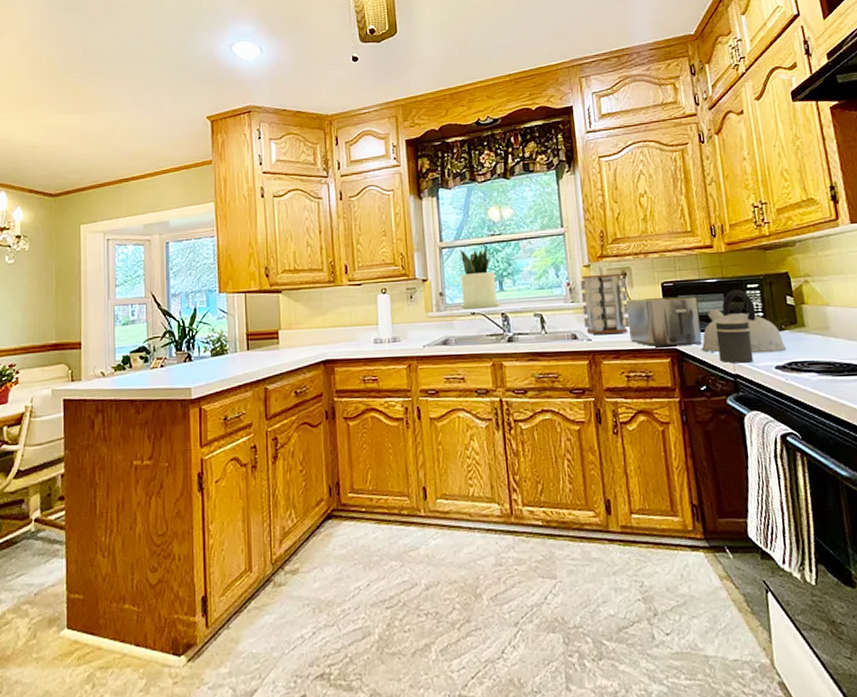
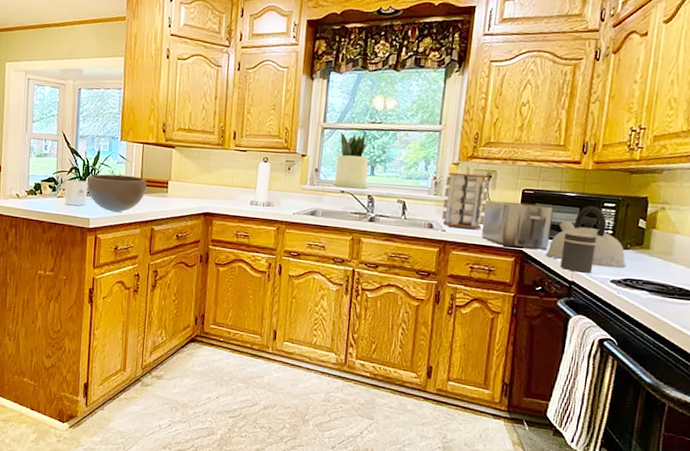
mug: none [158,345,192,376] -> present [64,179,92,206]
bowl: none [183,330,254,376] -> present [86,174,147,213]

